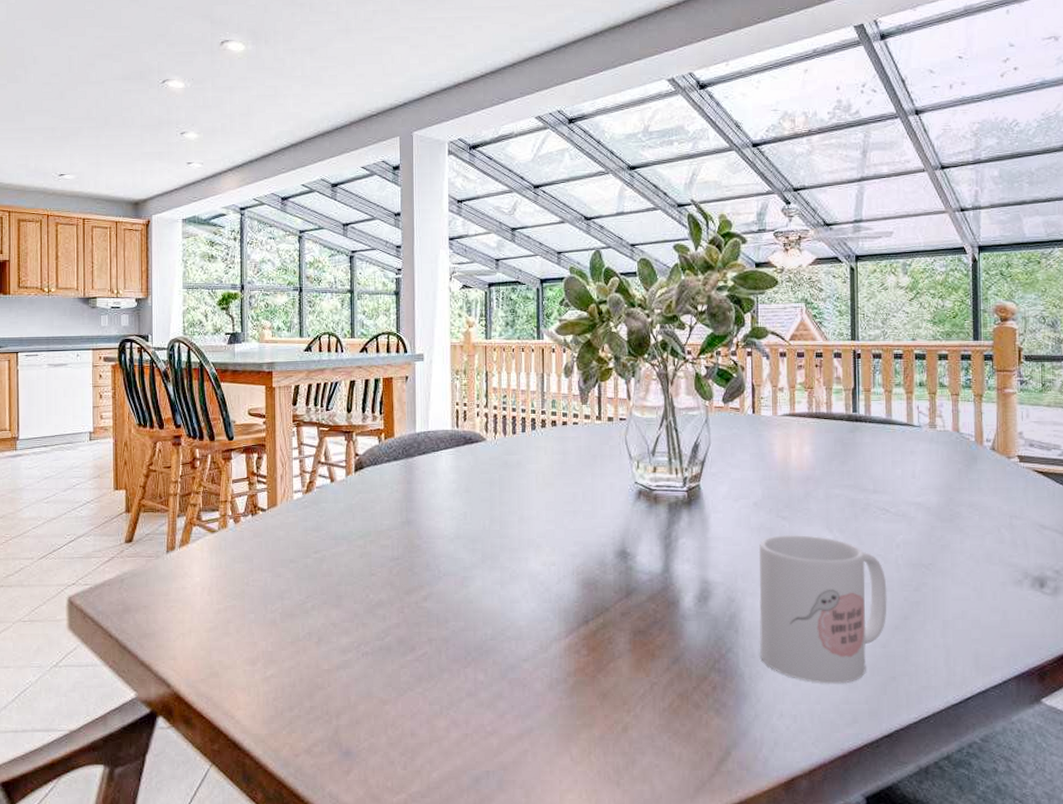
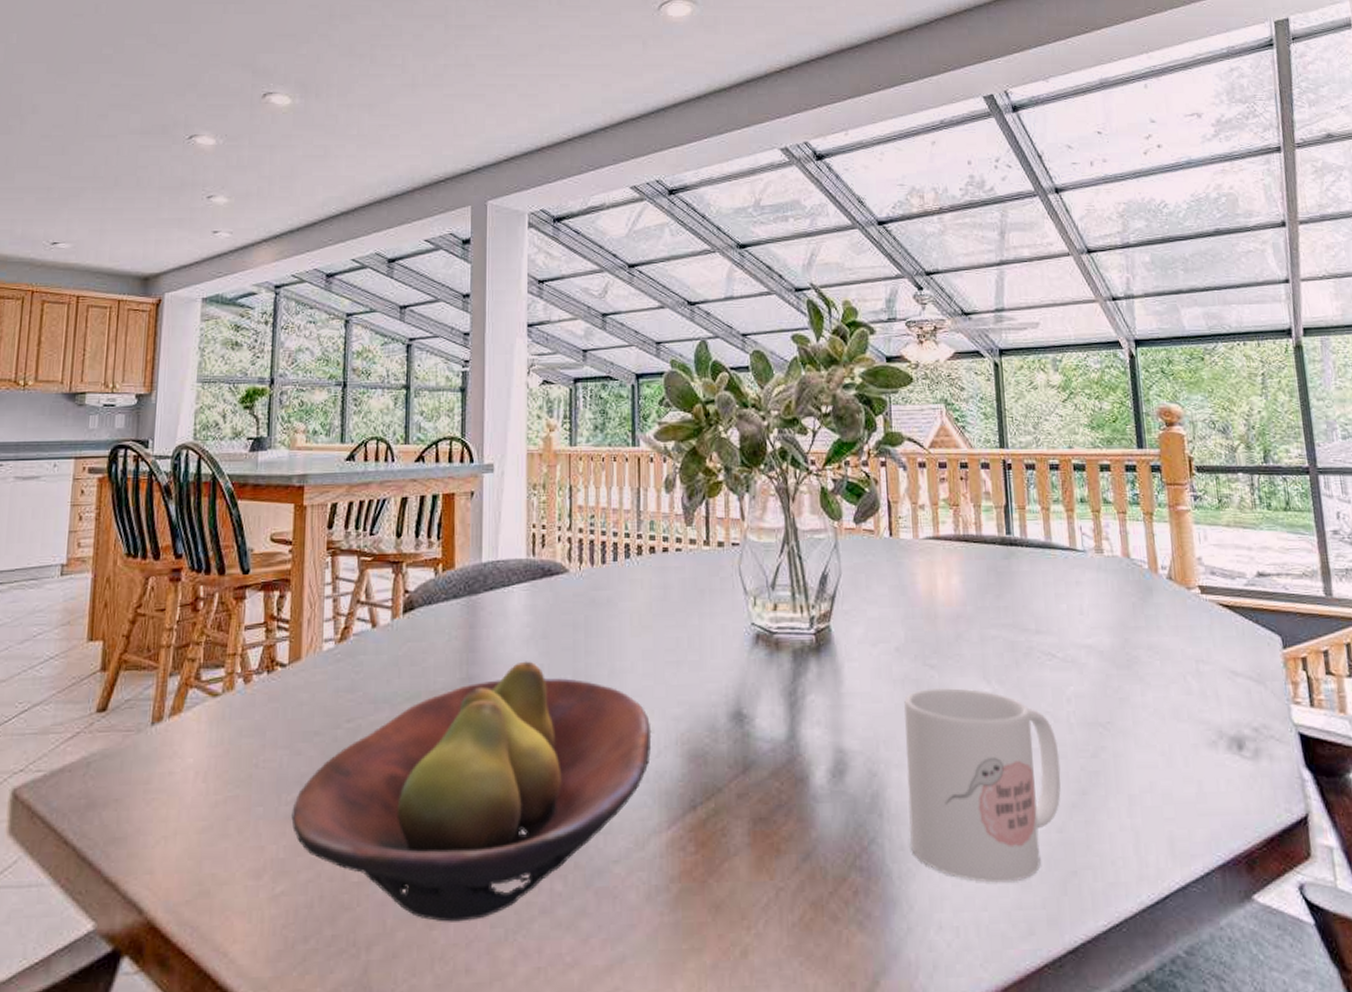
fruit bowl: none [276,509,553,700] -> present [291,661,652,922]

